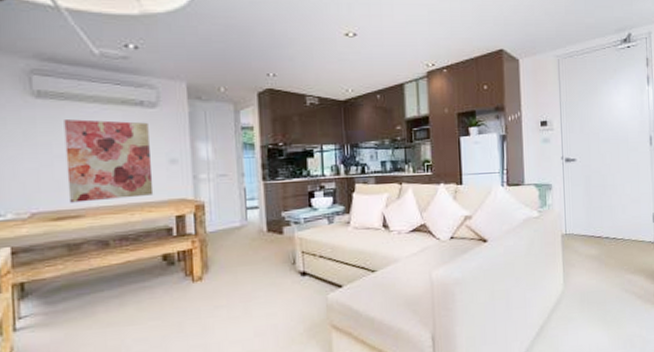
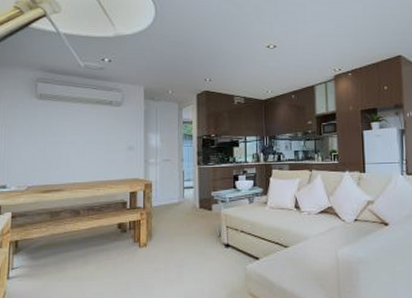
wall art: present [64,119,154,203] -> none [54,115,115,179]

